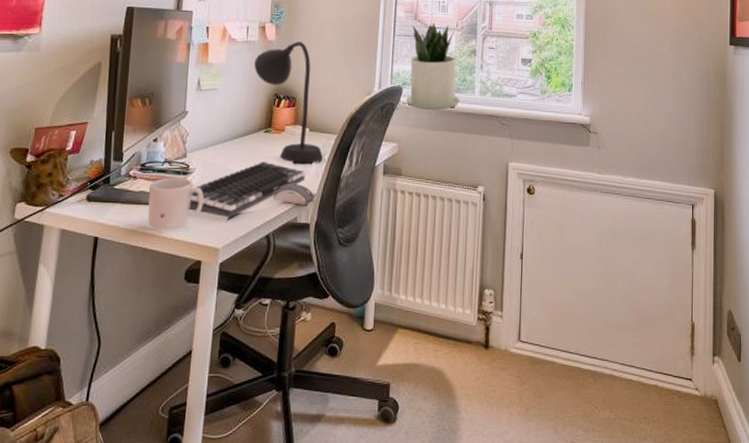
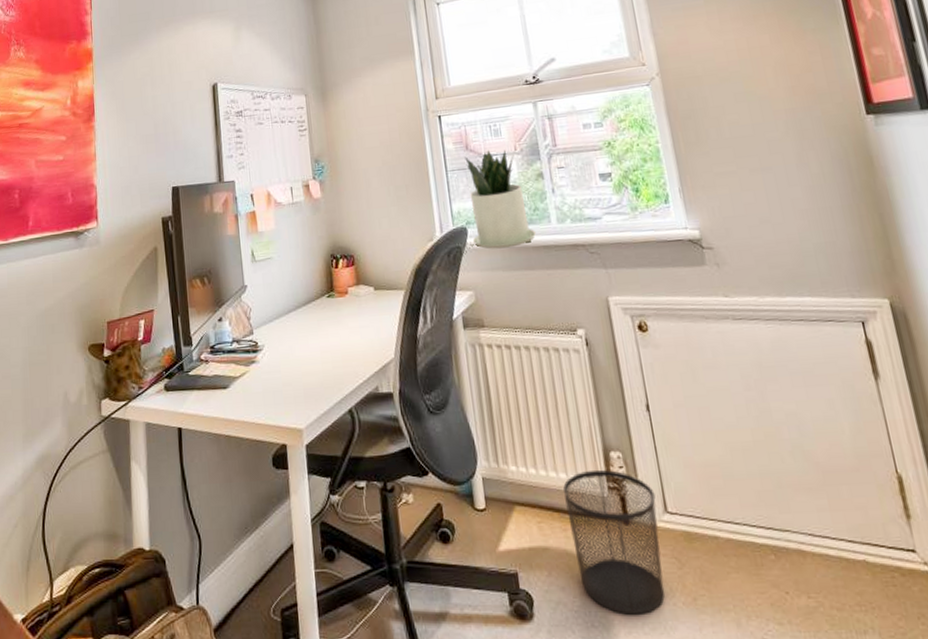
mug: present [147,178,204,229] -> none [222,356,279,414]
computer keyboard: present [189,162,306,218] -> none [263,329,379,395]
desk lamp: present [254,42,323,165] -> none [304,194,394,327]
computer mouse: present [272,184,315,205] -> none [347,349,393,373]
waste bin: none [440,303,513,421] -> present [563,469,665,615]

